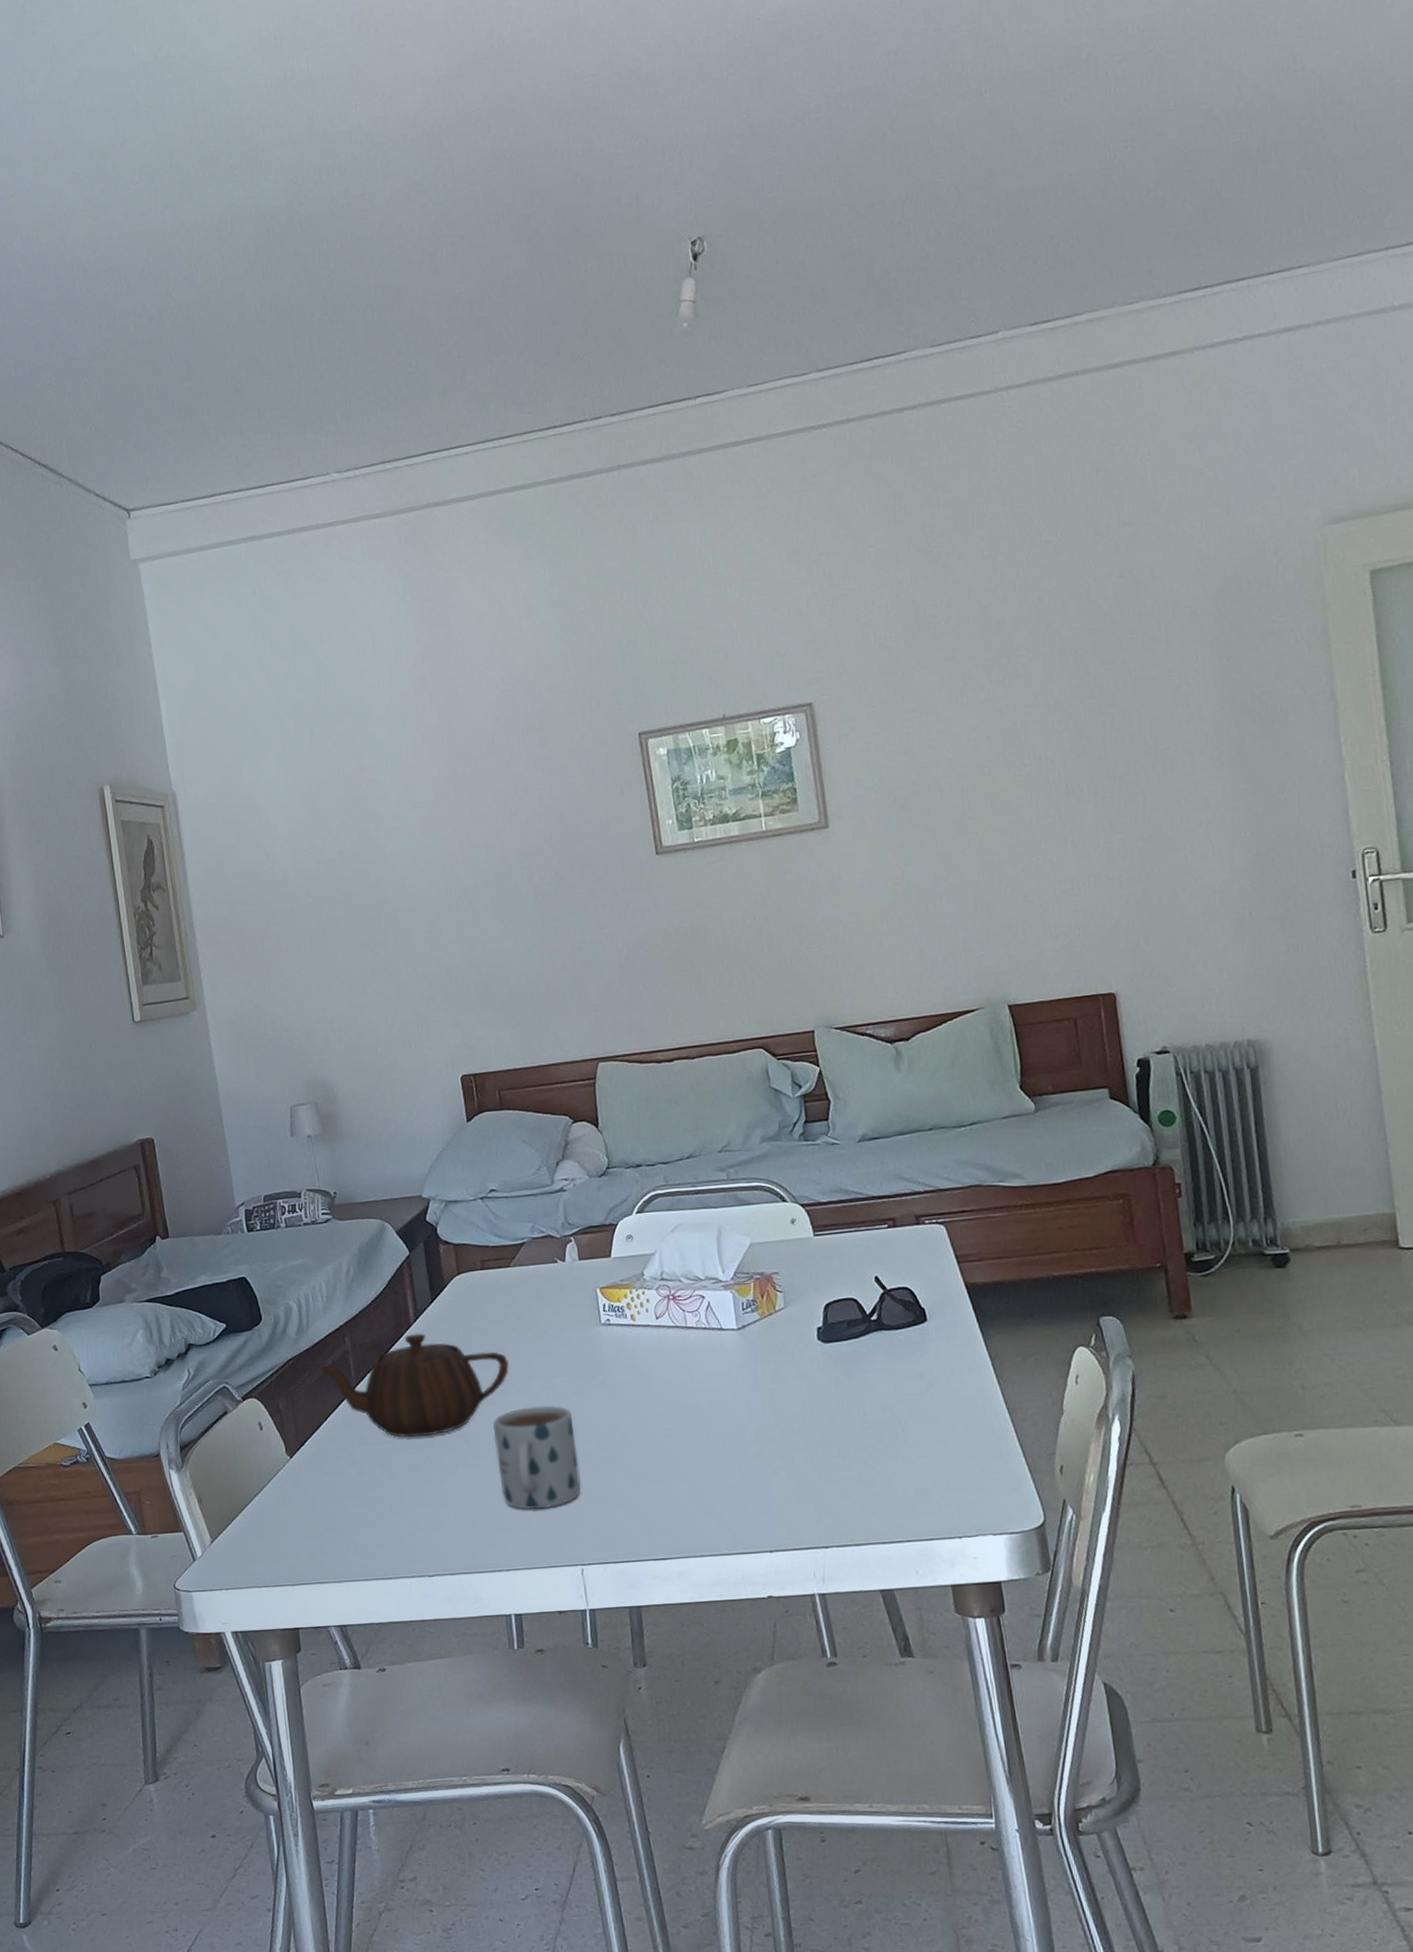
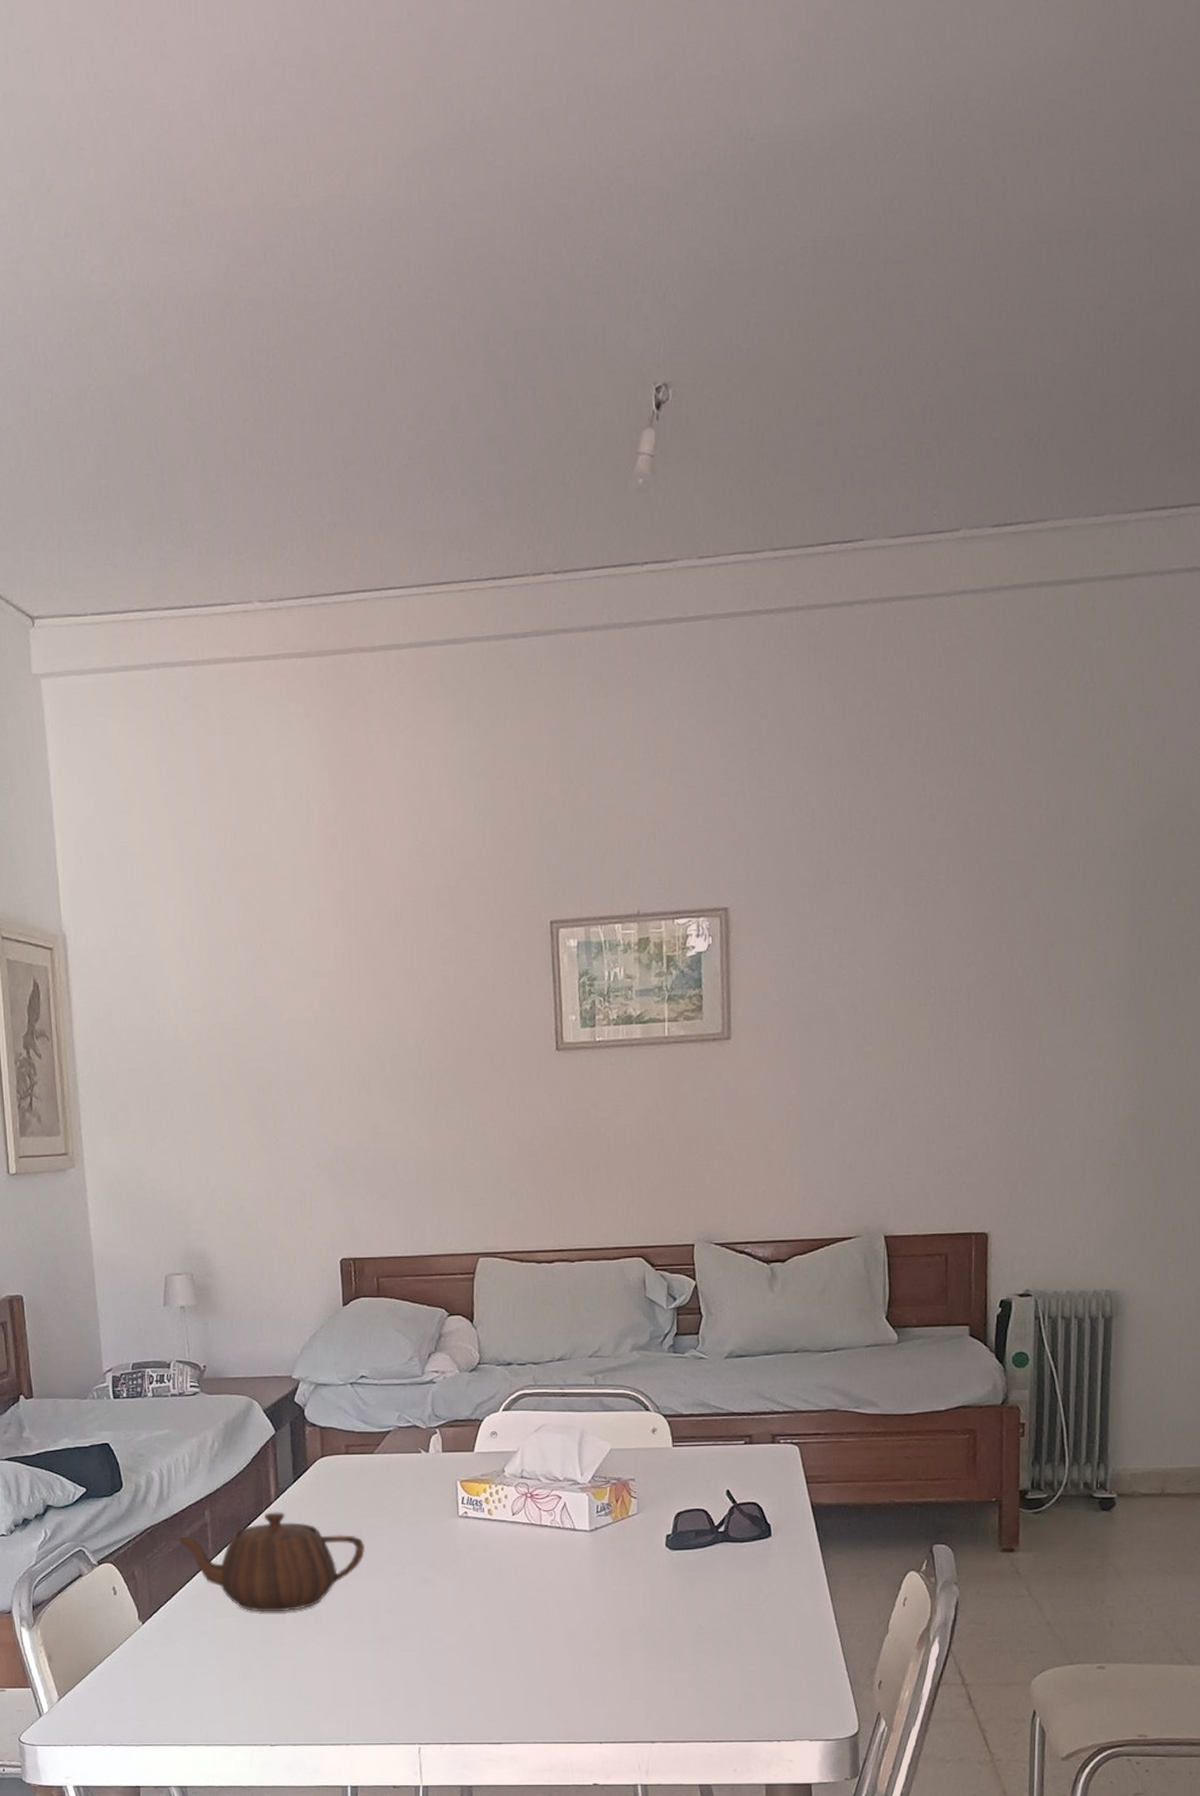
mug: present [492,1405,581,1510] -> none [344,1591,425,1689]

